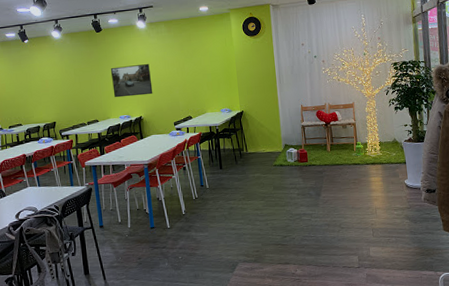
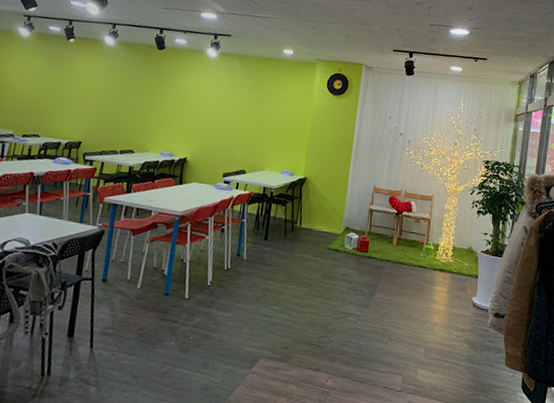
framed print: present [110,64,153,98] -> none [159,93,211,135]

